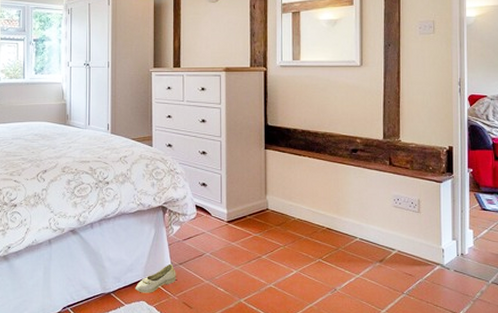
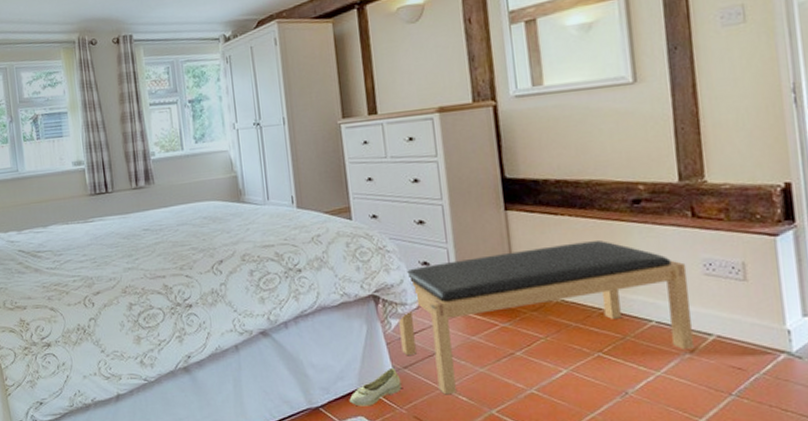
bench: none [180,177,383,287] -> present [399,241,694,395]

